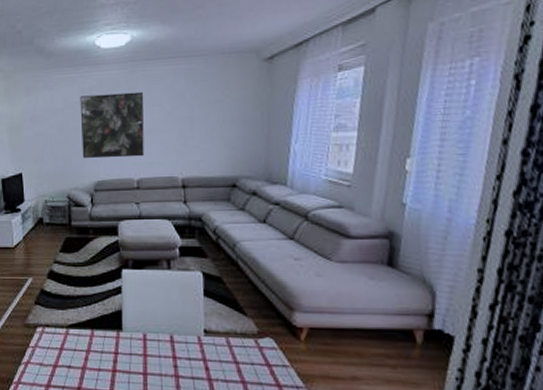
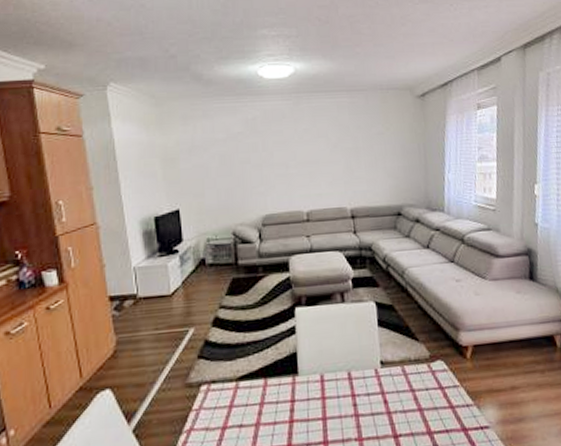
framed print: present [80,91,145,159] -> none [243,123,313,191]

